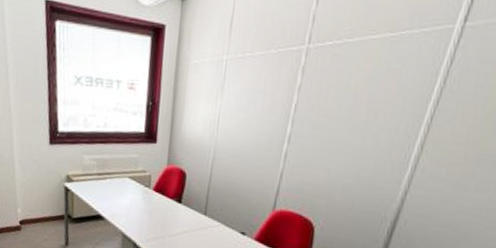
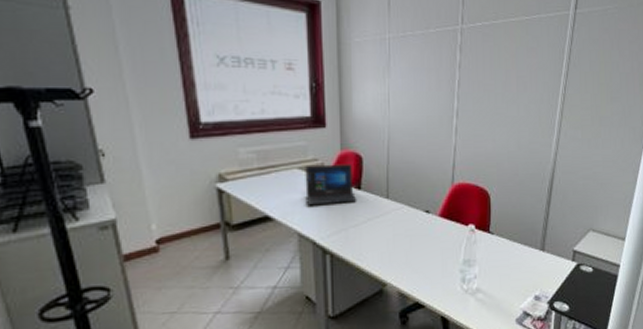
laptop: none [131,175,177,215] -> present [305,164,357,206]

